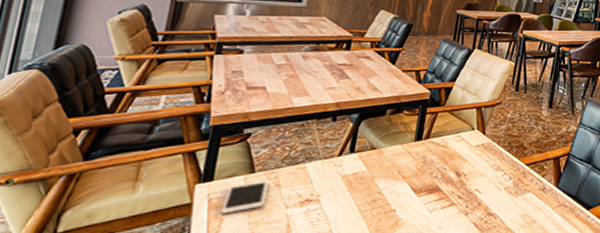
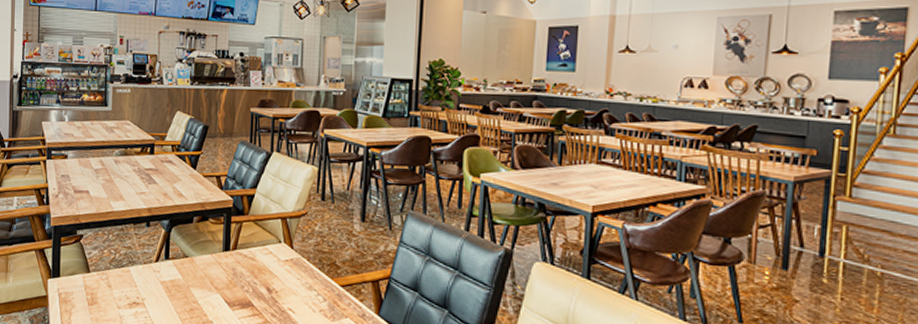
cell phone: present [220,179,269,214] -> none [68,279,102,309]

